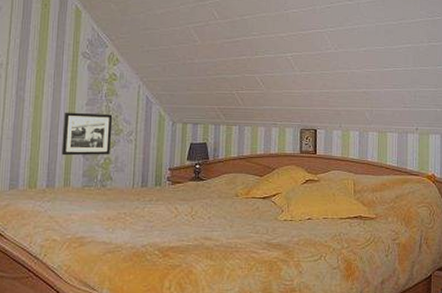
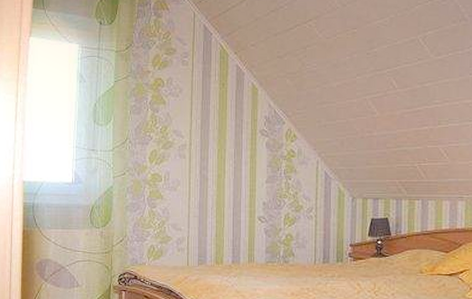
picture frame: present [61,112,113,156] -> none [245,189,292,233]

